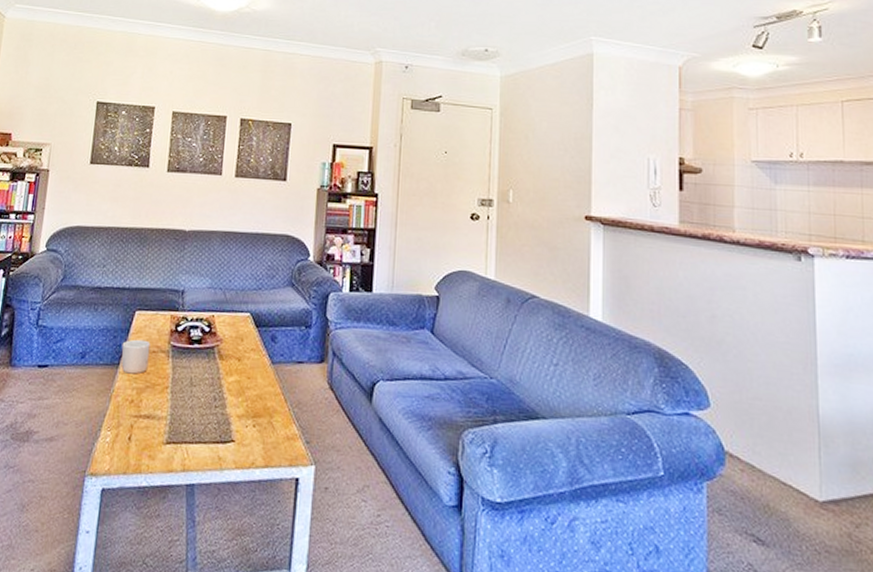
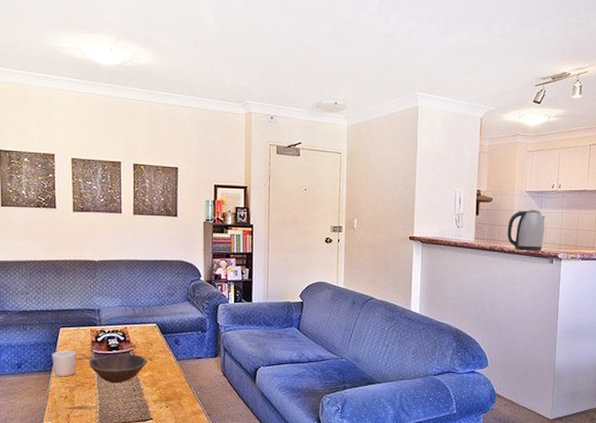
bowl: none [164,349,235,388] -> present [90,354,148,383]
kettle: none [727,185,784,243] -> present [507,209,546,251]

